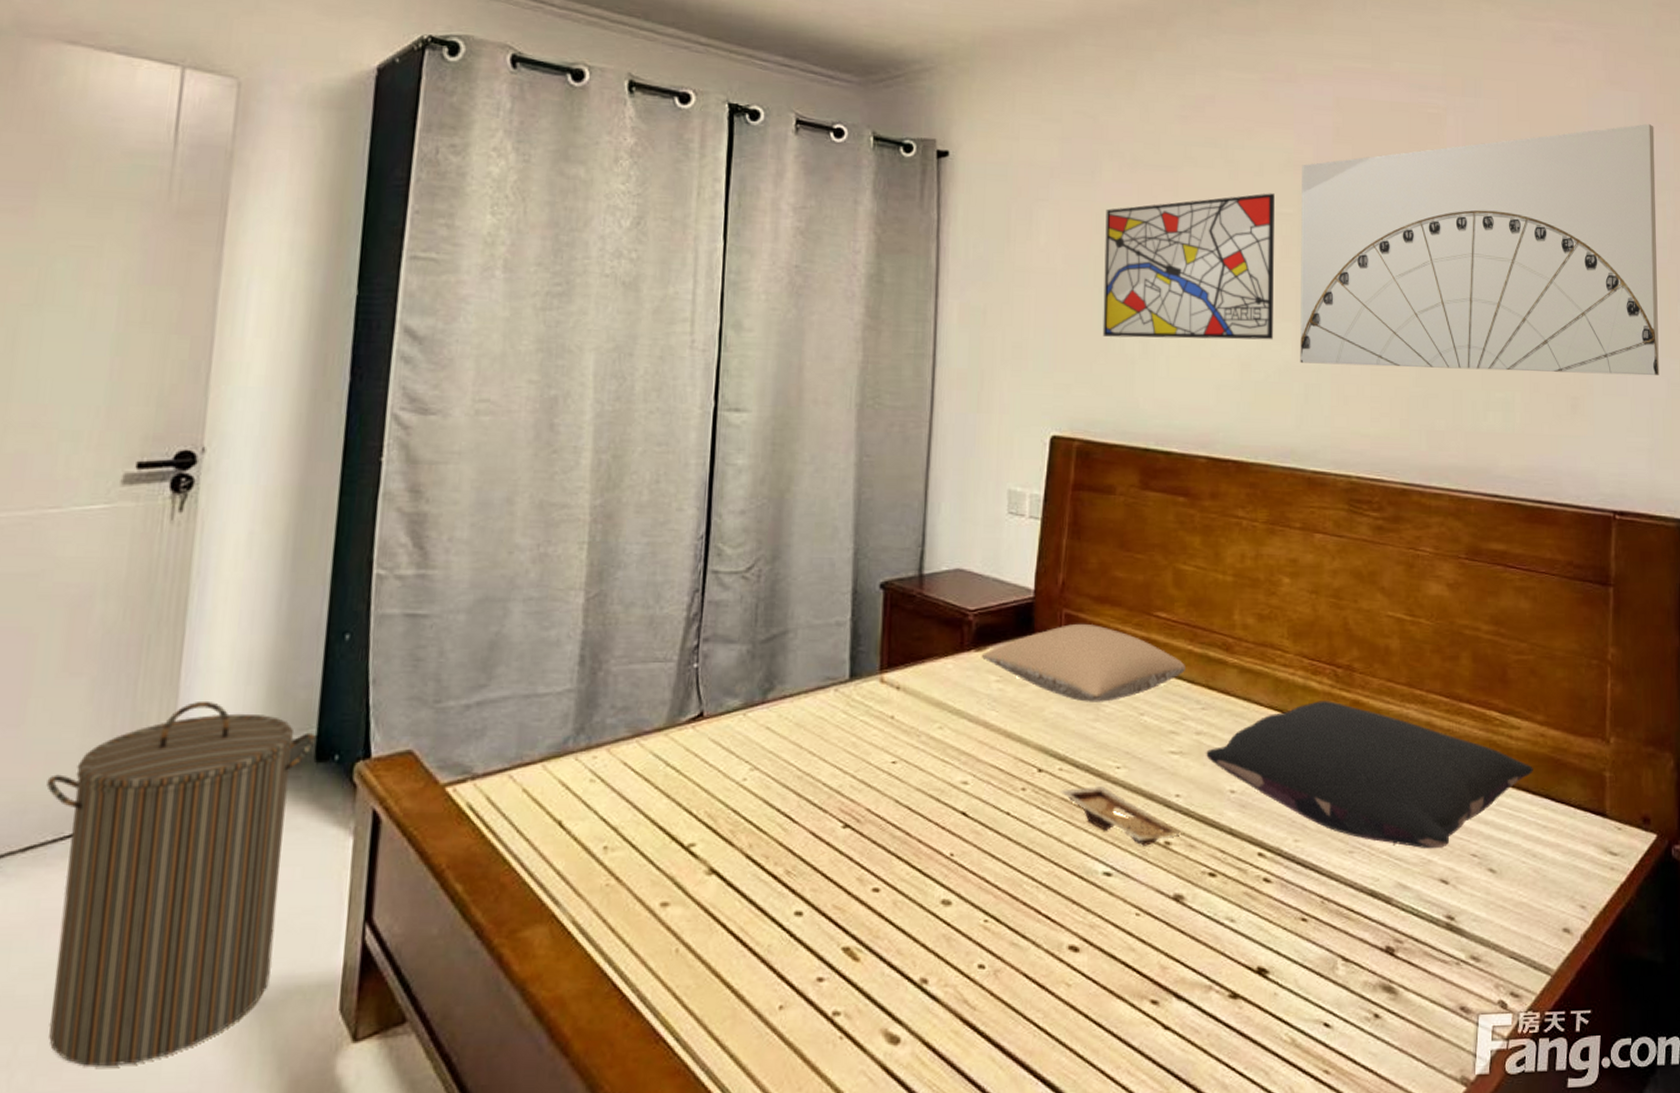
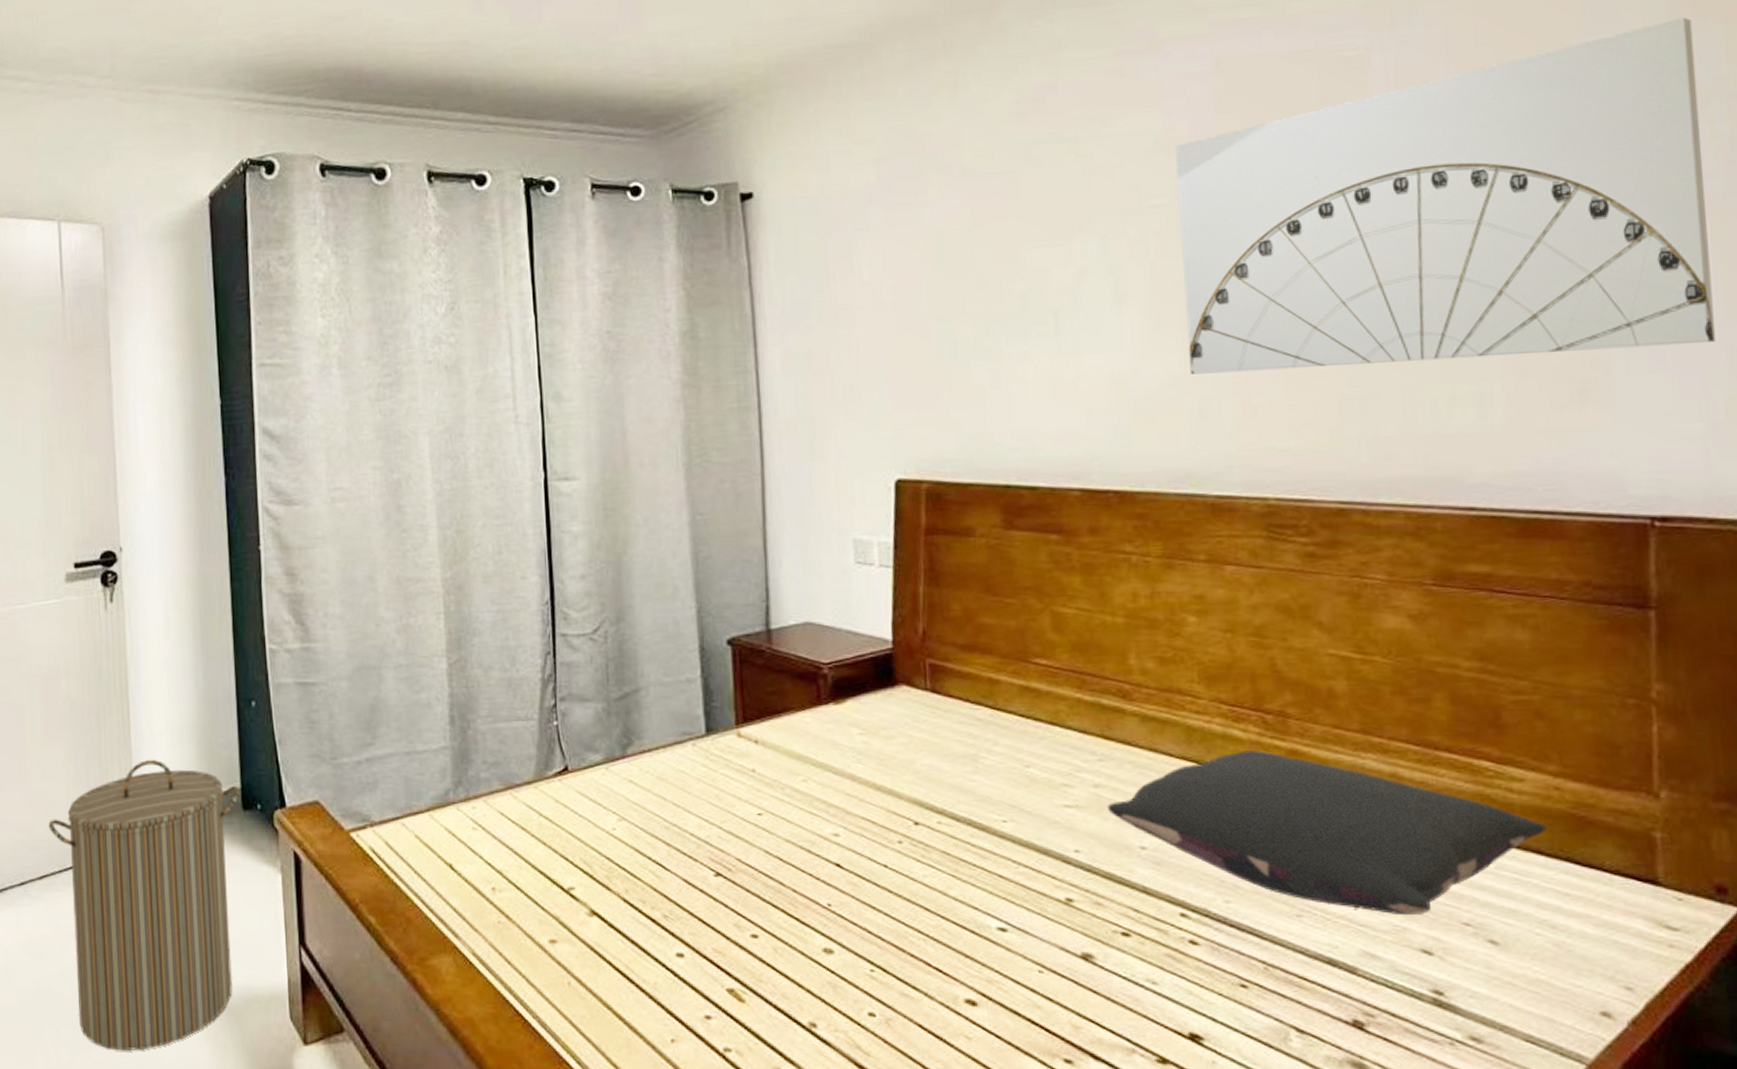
pillow: present [981,623,1185,702] -> none [840,673,1075,754]
tray: present [1059,786,1182,846] -> none [940,840,1085,902]
wall art: present [1102,193,1275,340] -> none [936,184,1153,369]

